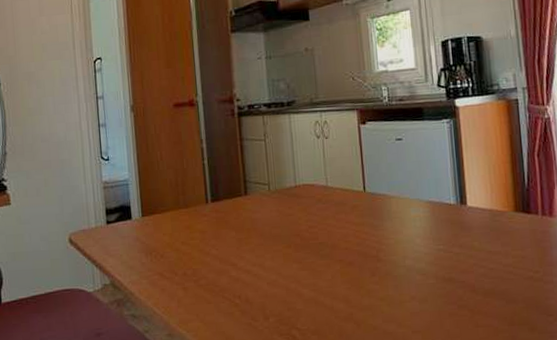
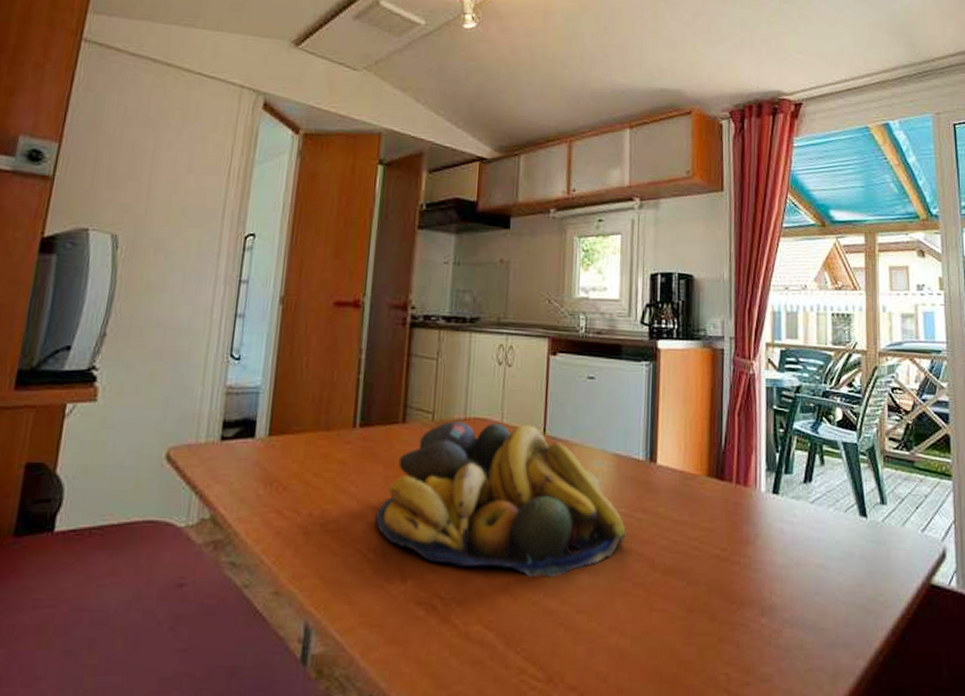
fruit bowl: none [236,185,447,307] -> present [375,420,626,577]

